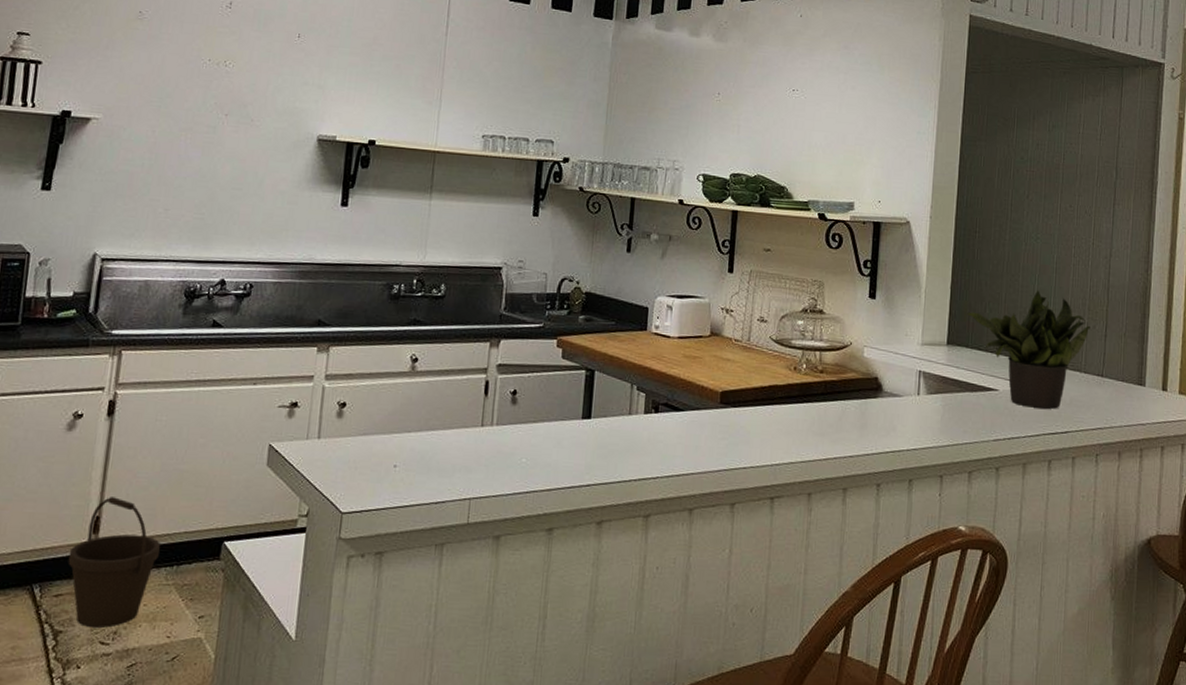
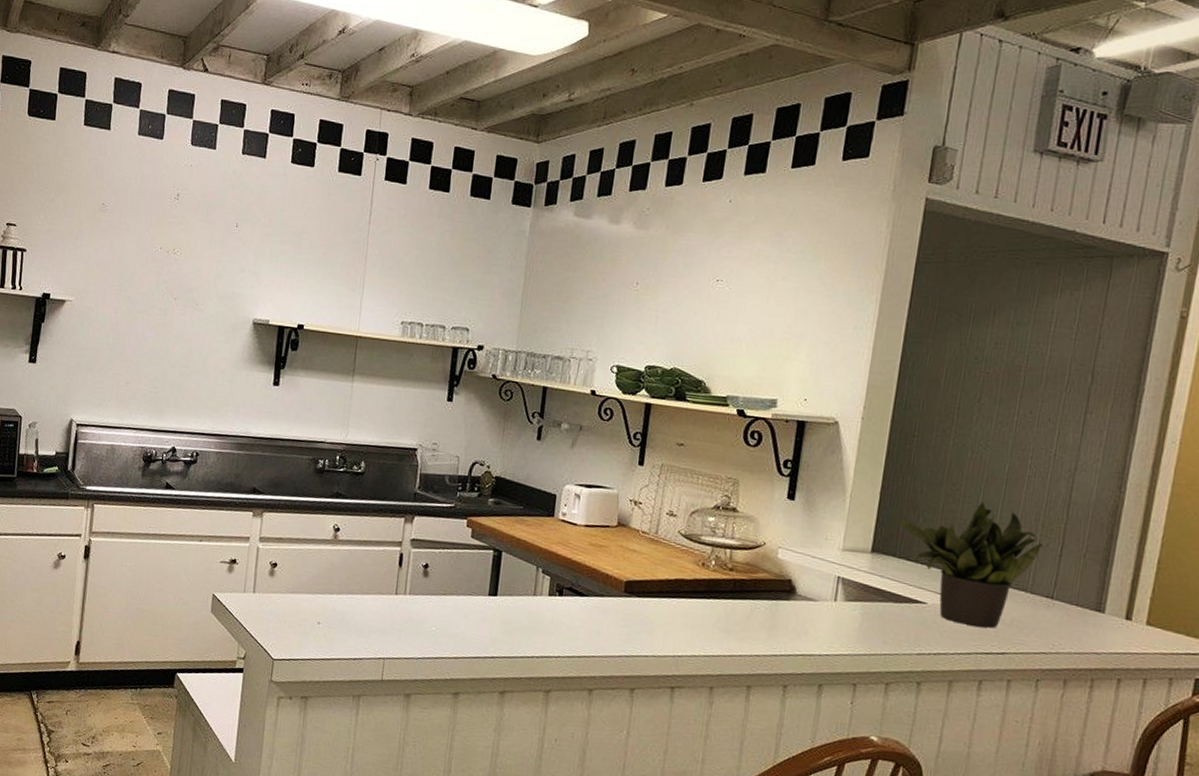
bucket: present [68,497,160,628] -> none [57,626,127,733]

